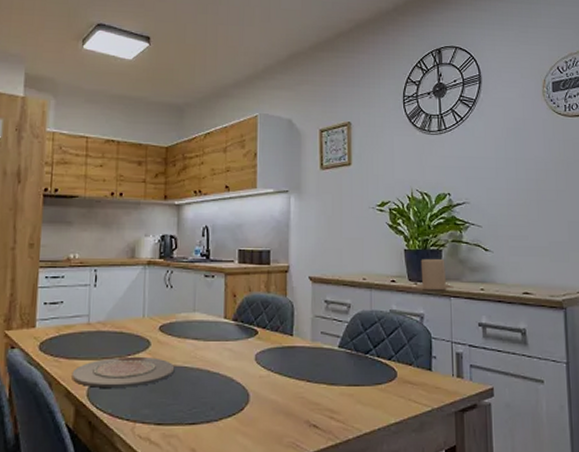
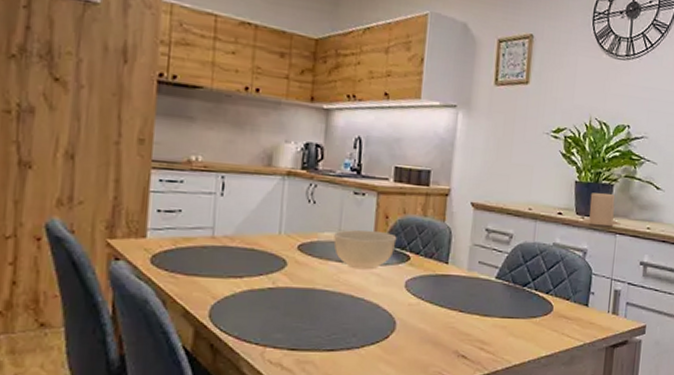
plate: present [72,356,175,388] -> none [191,276,314,310]
bowl: none [189,308,245,346] -> present [333,229,397,270]

